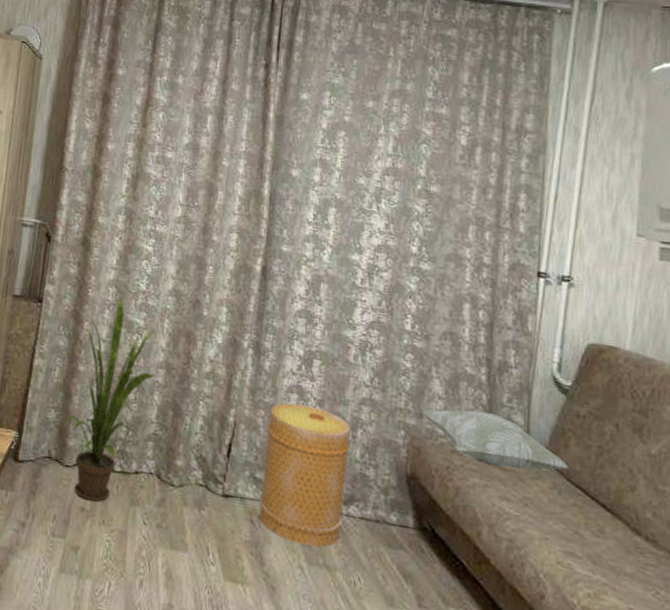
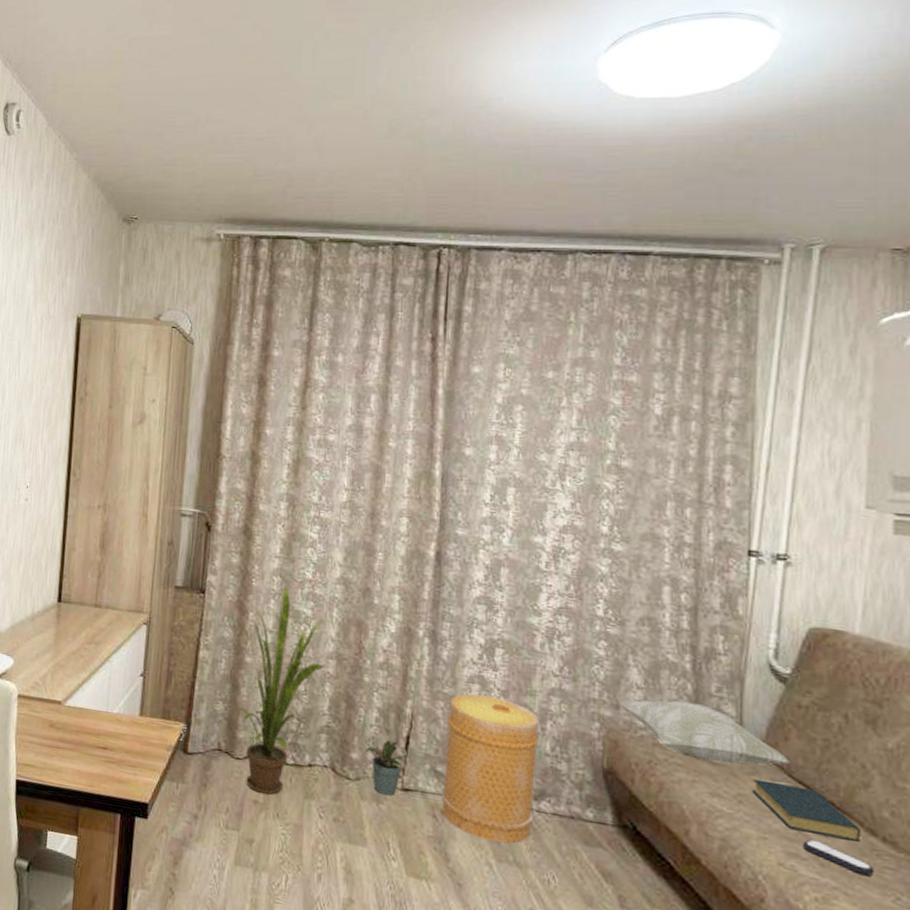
potted plant: none [189,448,231,502] -> present [365,740,409,796]
hardback book: none [535,483,627,541] -> present [751,779,860,842]
remote control: none [577,539,639,573] -> present [802,839,875,877]

